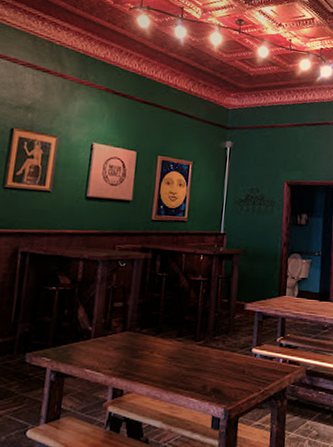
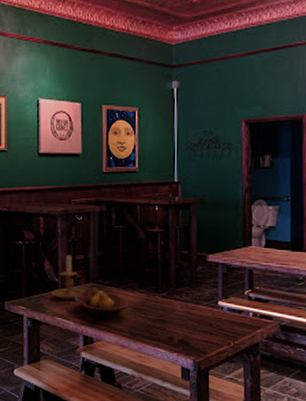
candle holder: none [82,301,121,349] -> present [51,254,85,299]
fruit bowl: none [106,336,165,369] -> present [74,287,129,319]

